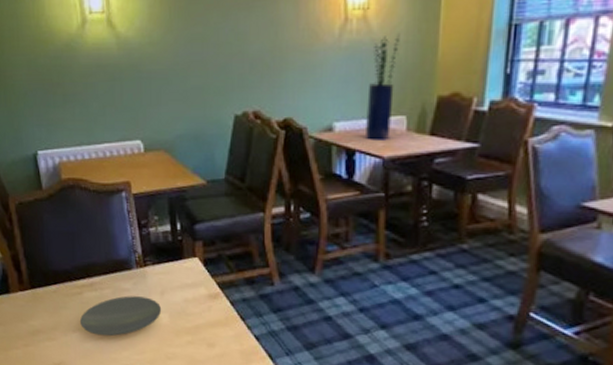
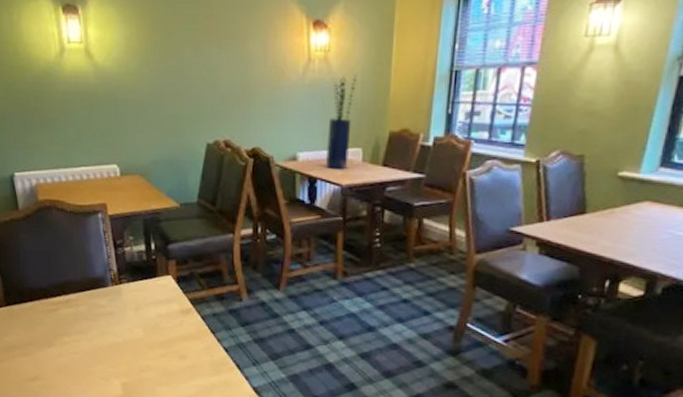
plate: present [79,296,162,337] -> none [55,312,136,351]

